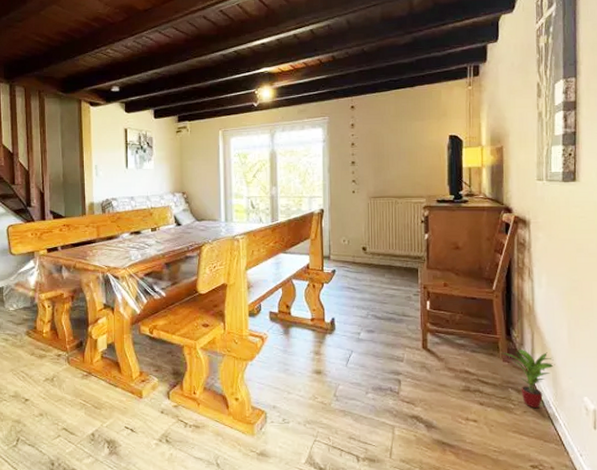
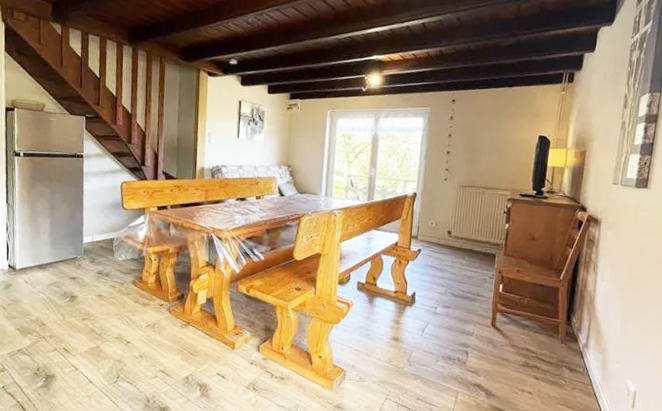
potted plant: present [501,350,555,408] -> none [560,334,606,386]

